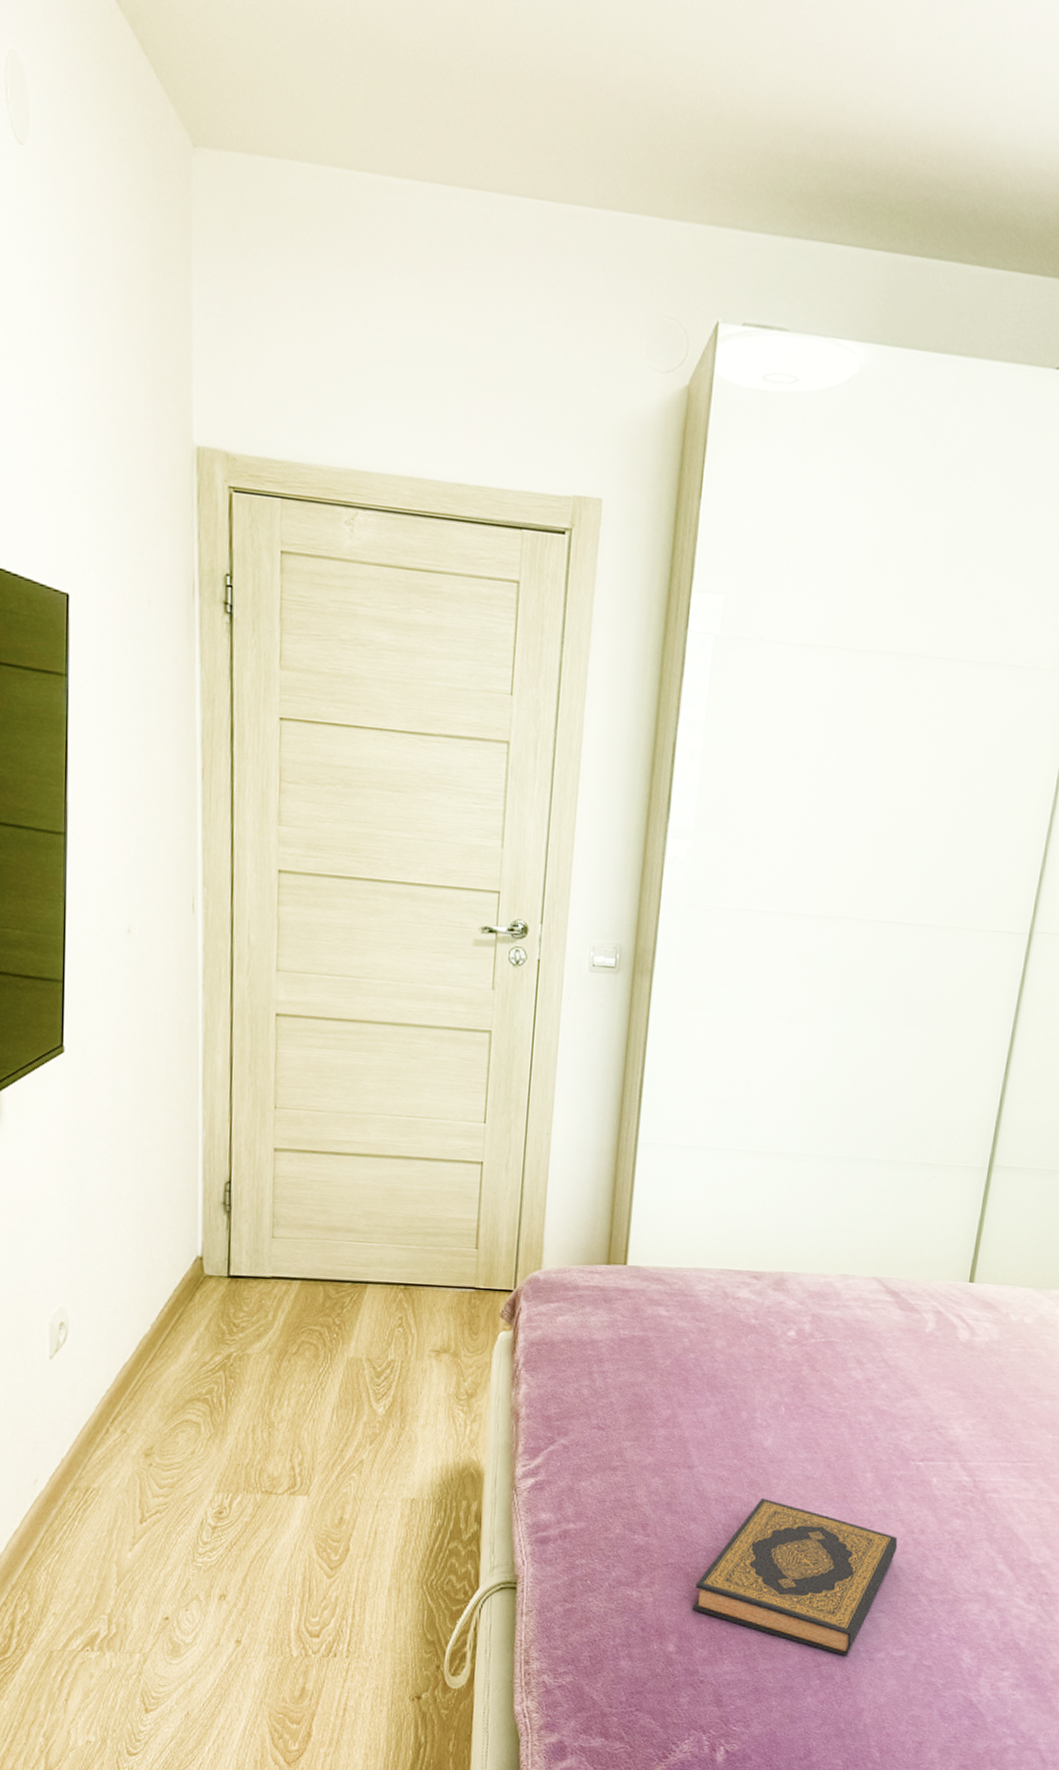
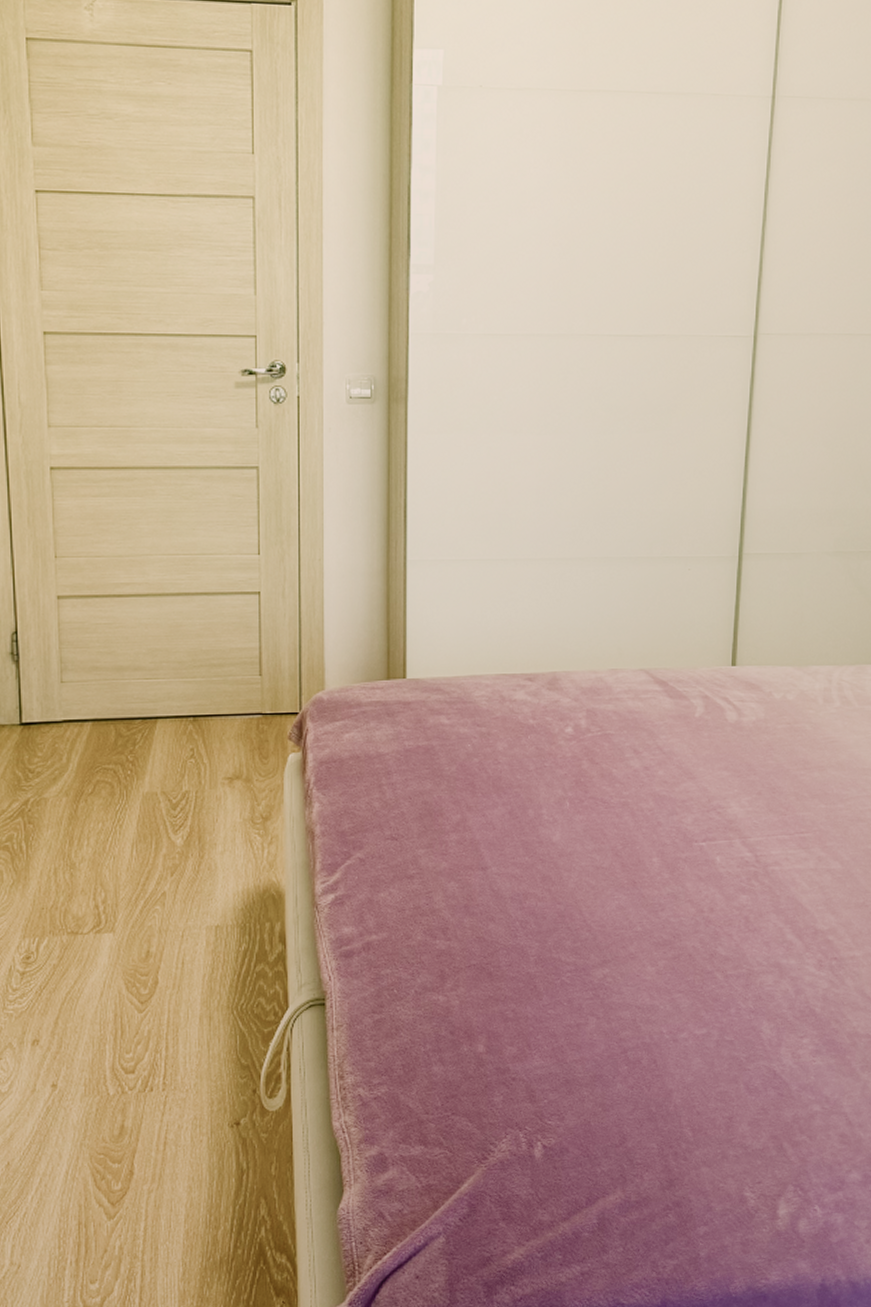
hardback book: present [692,1498,898,1657] -> none [498,892,690,1040]

